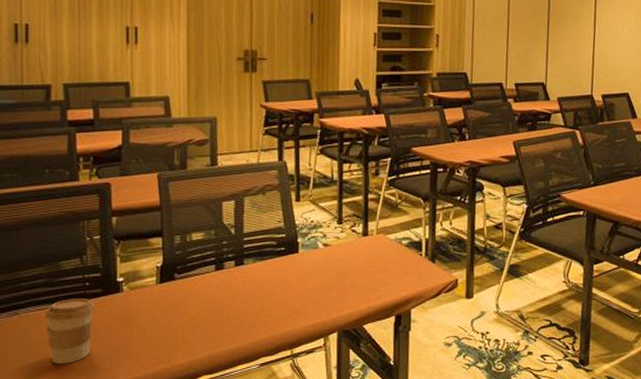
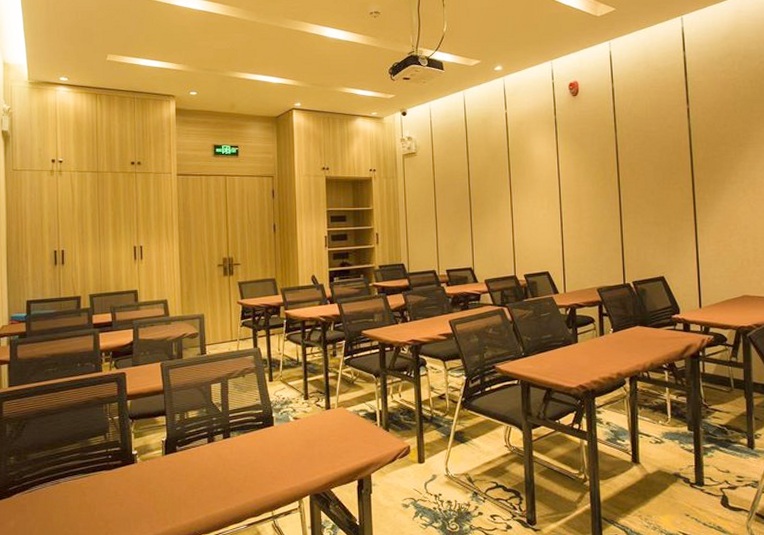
coffee cup: present [44,298,96,364] -> none [78,469,117,525]

